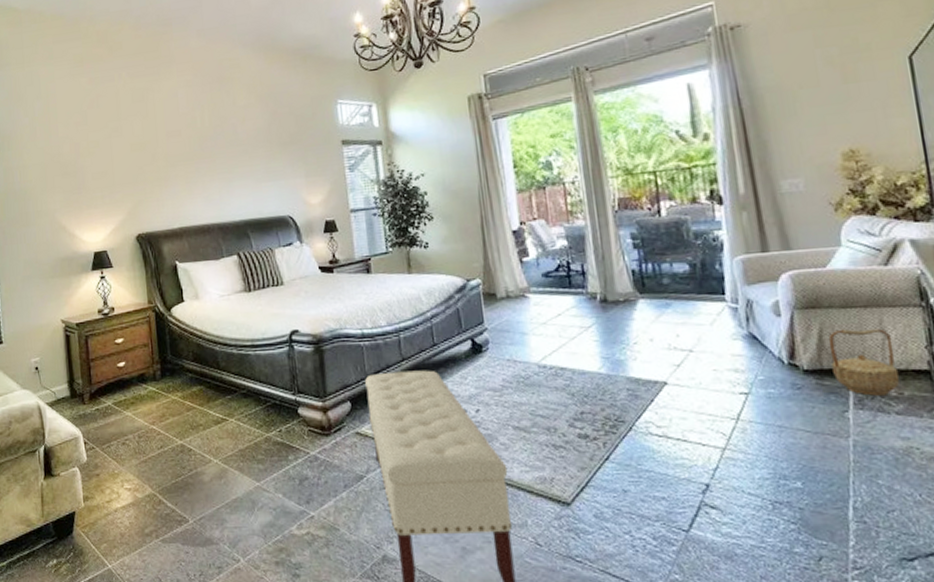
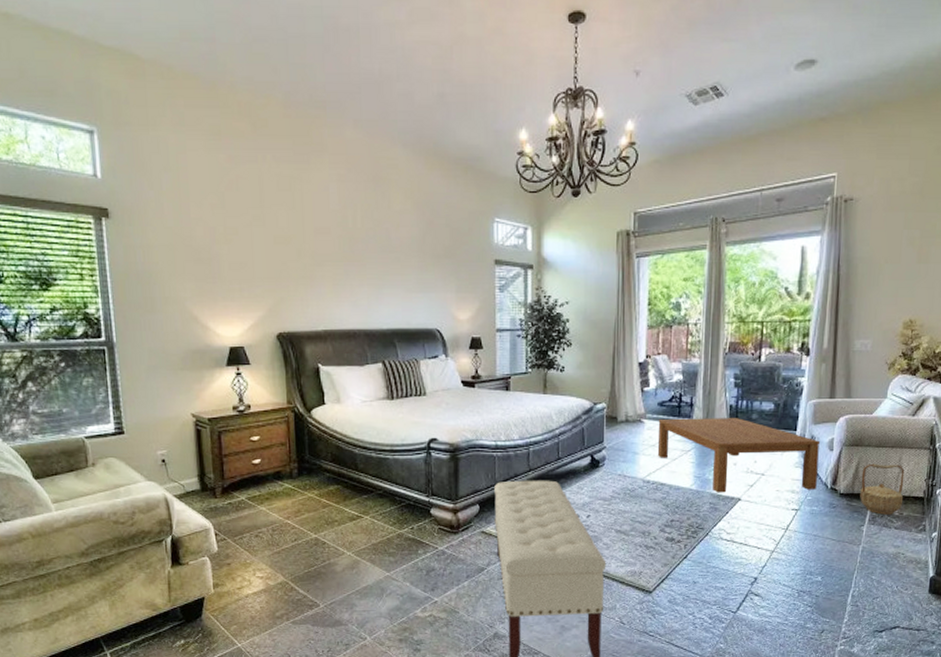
coffee table: none [545,284,768,377] -> present [657,418,821,493]

